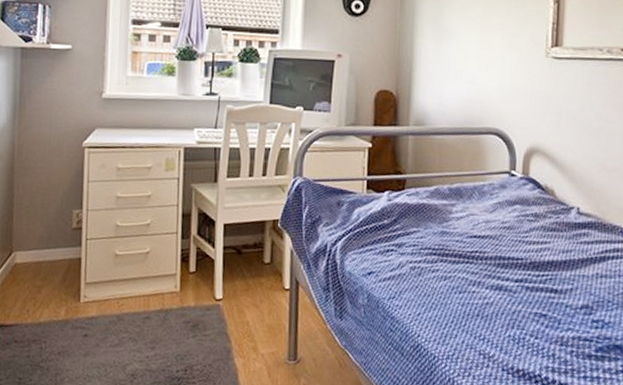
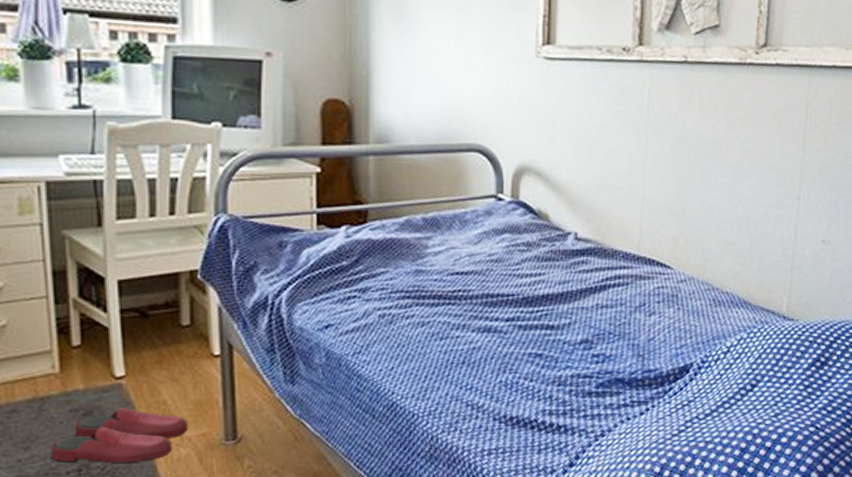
slippers: none [167,323,263,370] -> present [50,406,189,464]

